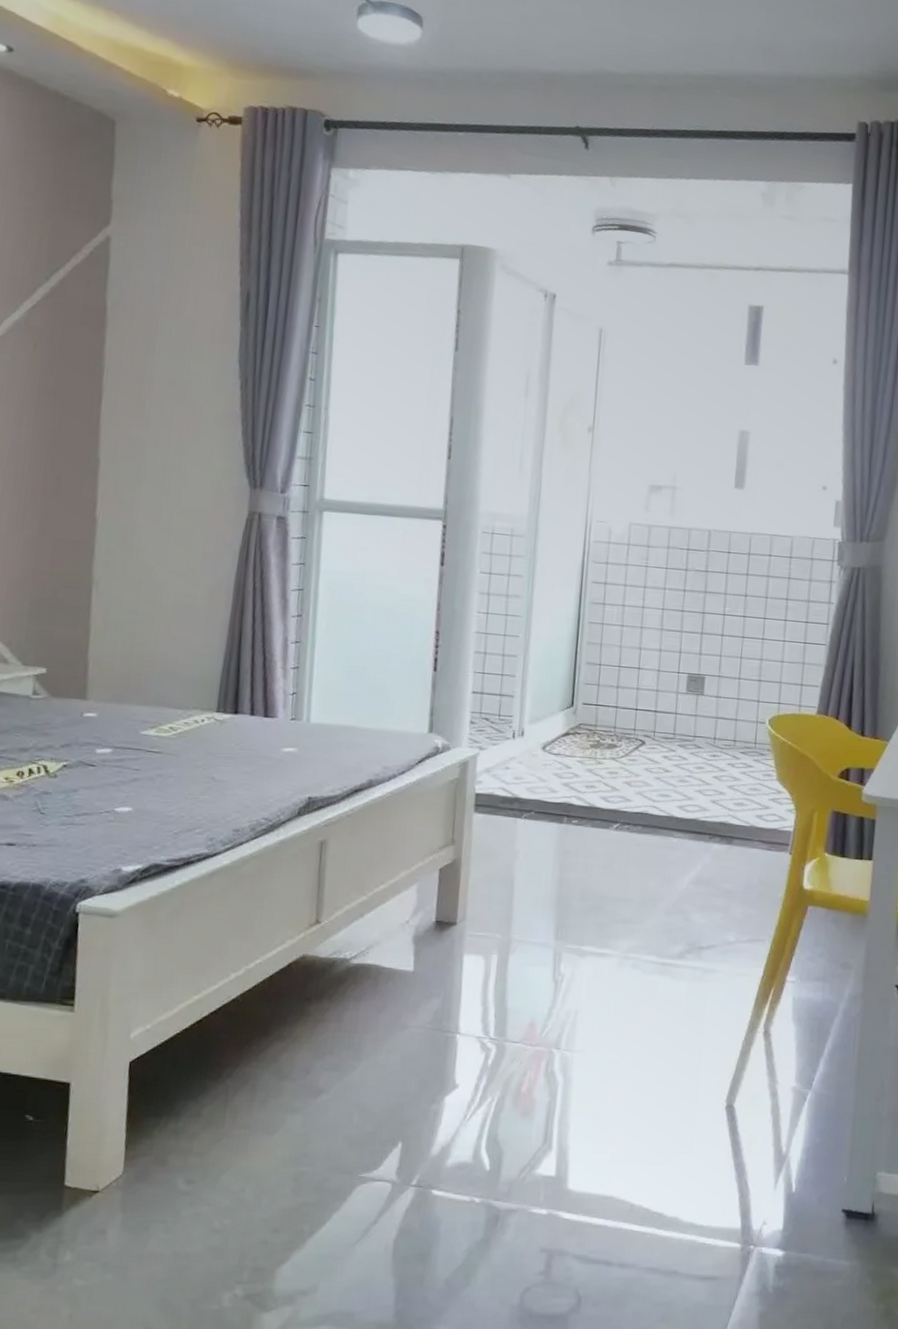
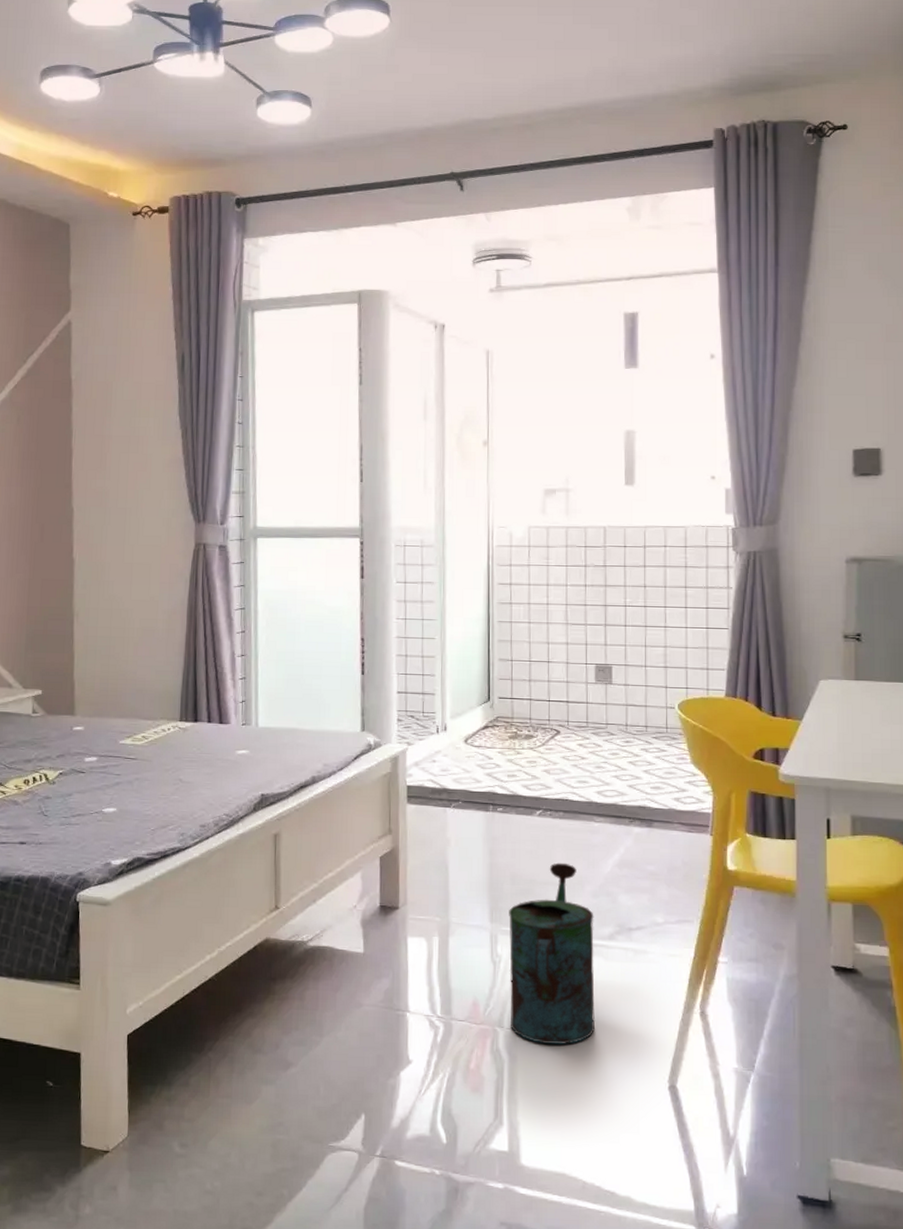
watering can: none [568,878,665,1066] -> present [509,862,596,1045]

